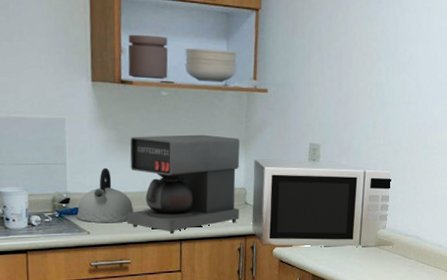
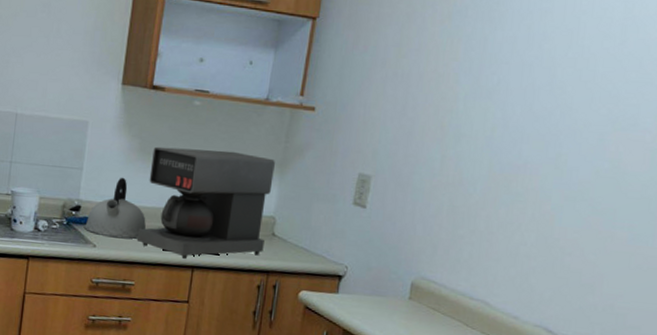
jar: present [128,34,168,80] -> none [161,38,209,88]
bowl: present [184,49,238,82] -> none [223,56,286,96]
microwave: present [252,159,395,247] -> none [277,185,458,310]

